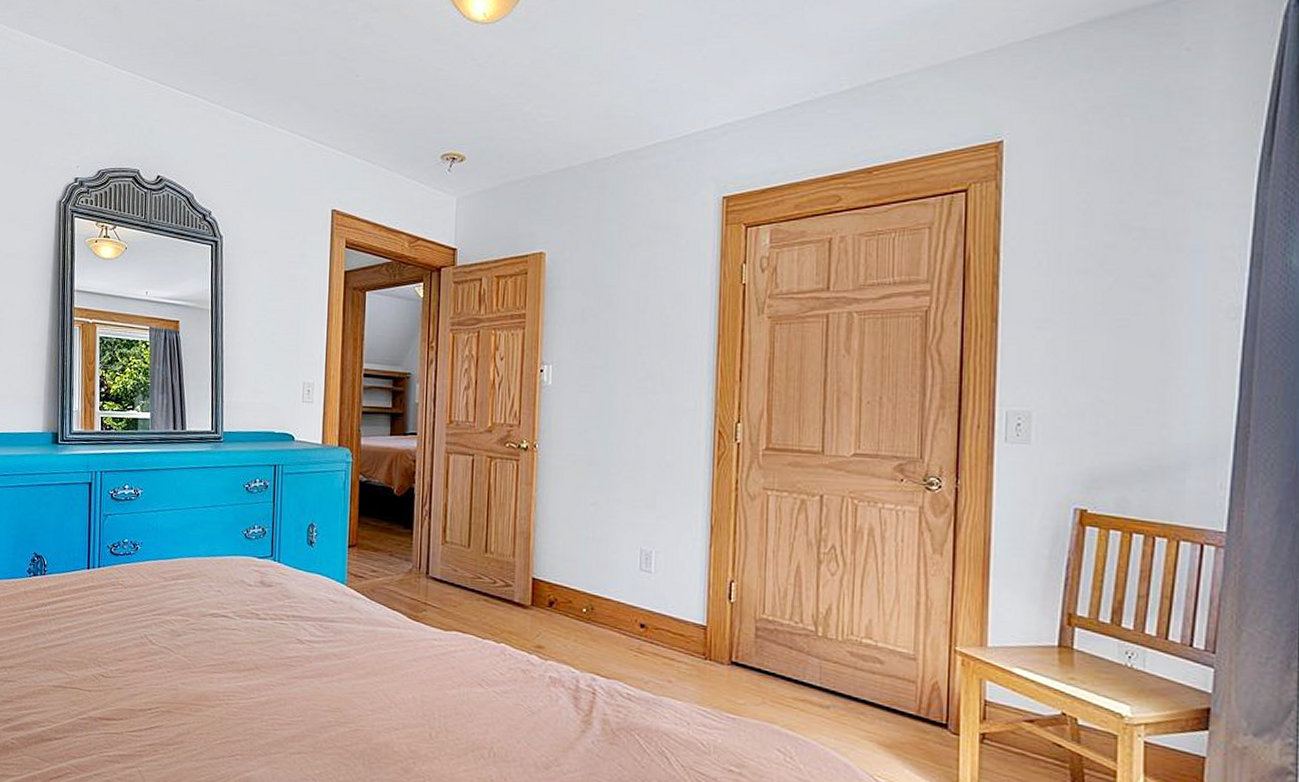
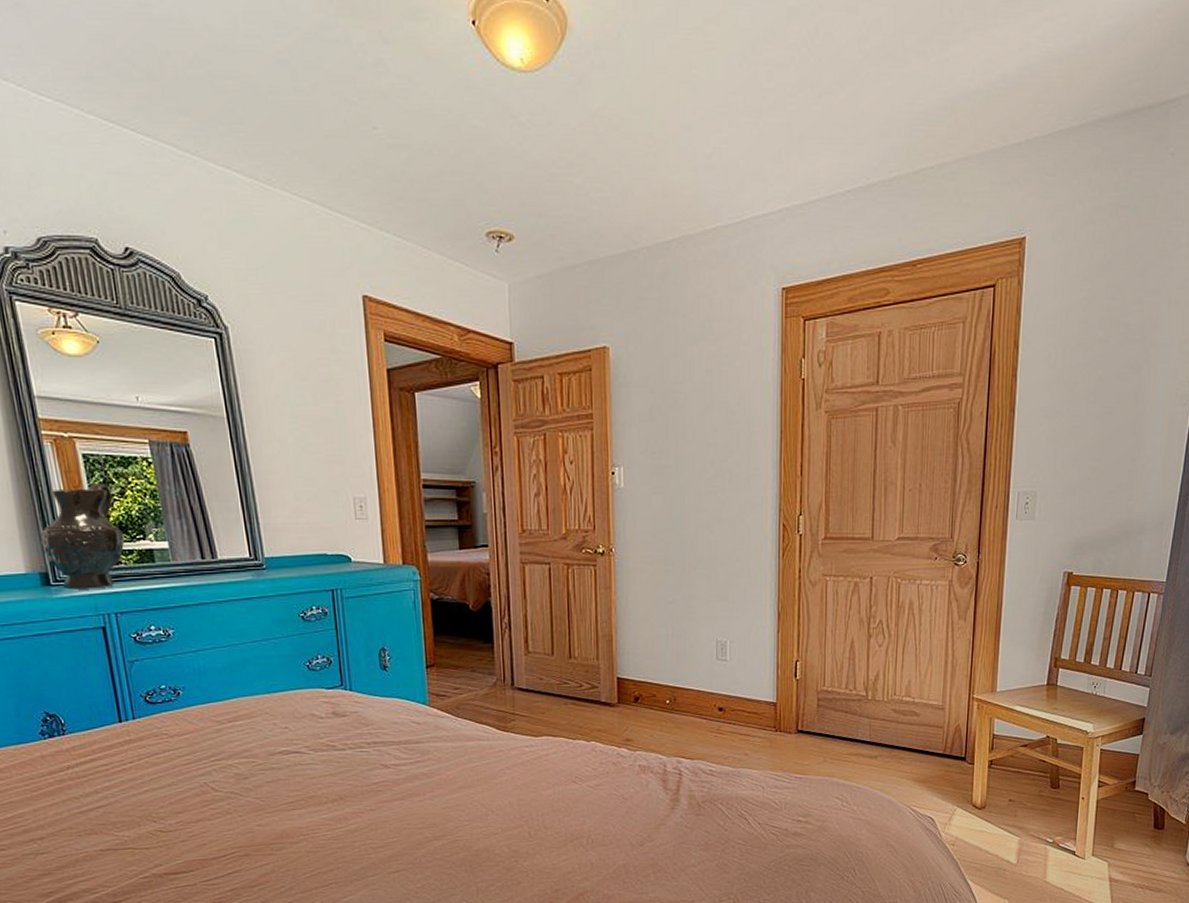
decorative vase: none [58,361,119,450] -> present [41,483,125,590]

